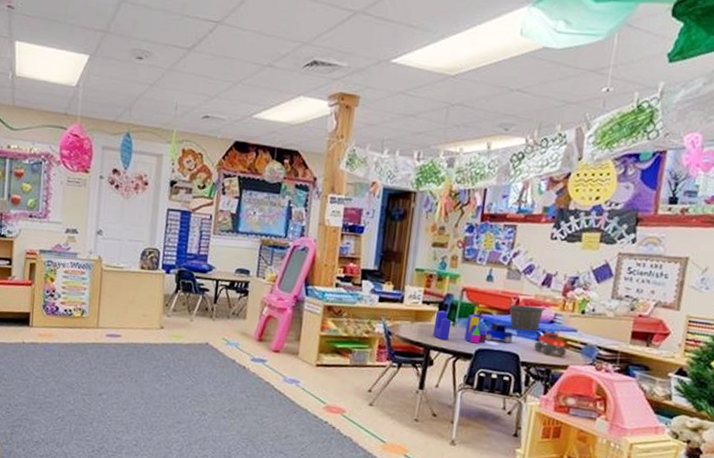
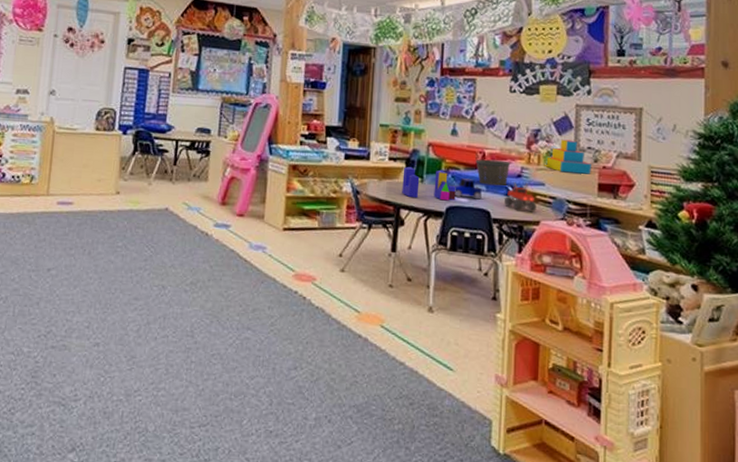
toy blocks: none [578,287,627,322] -> present [544,139,591,174]

